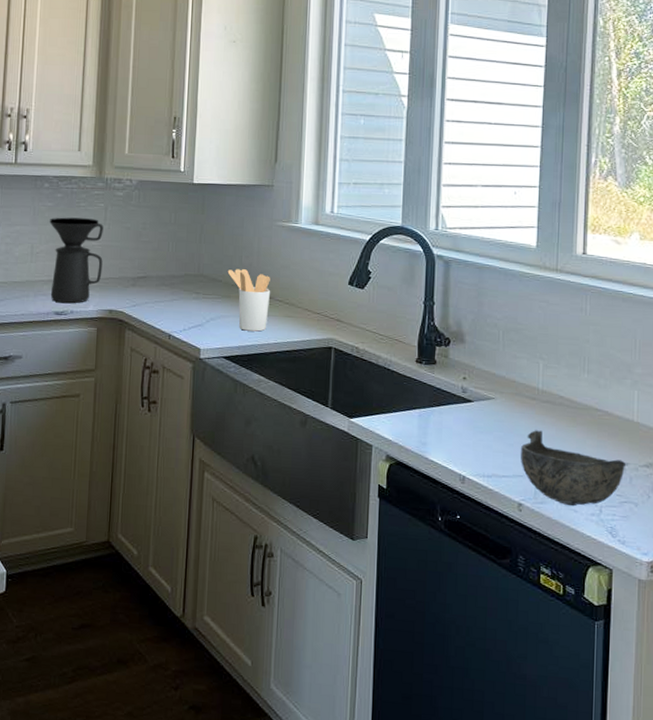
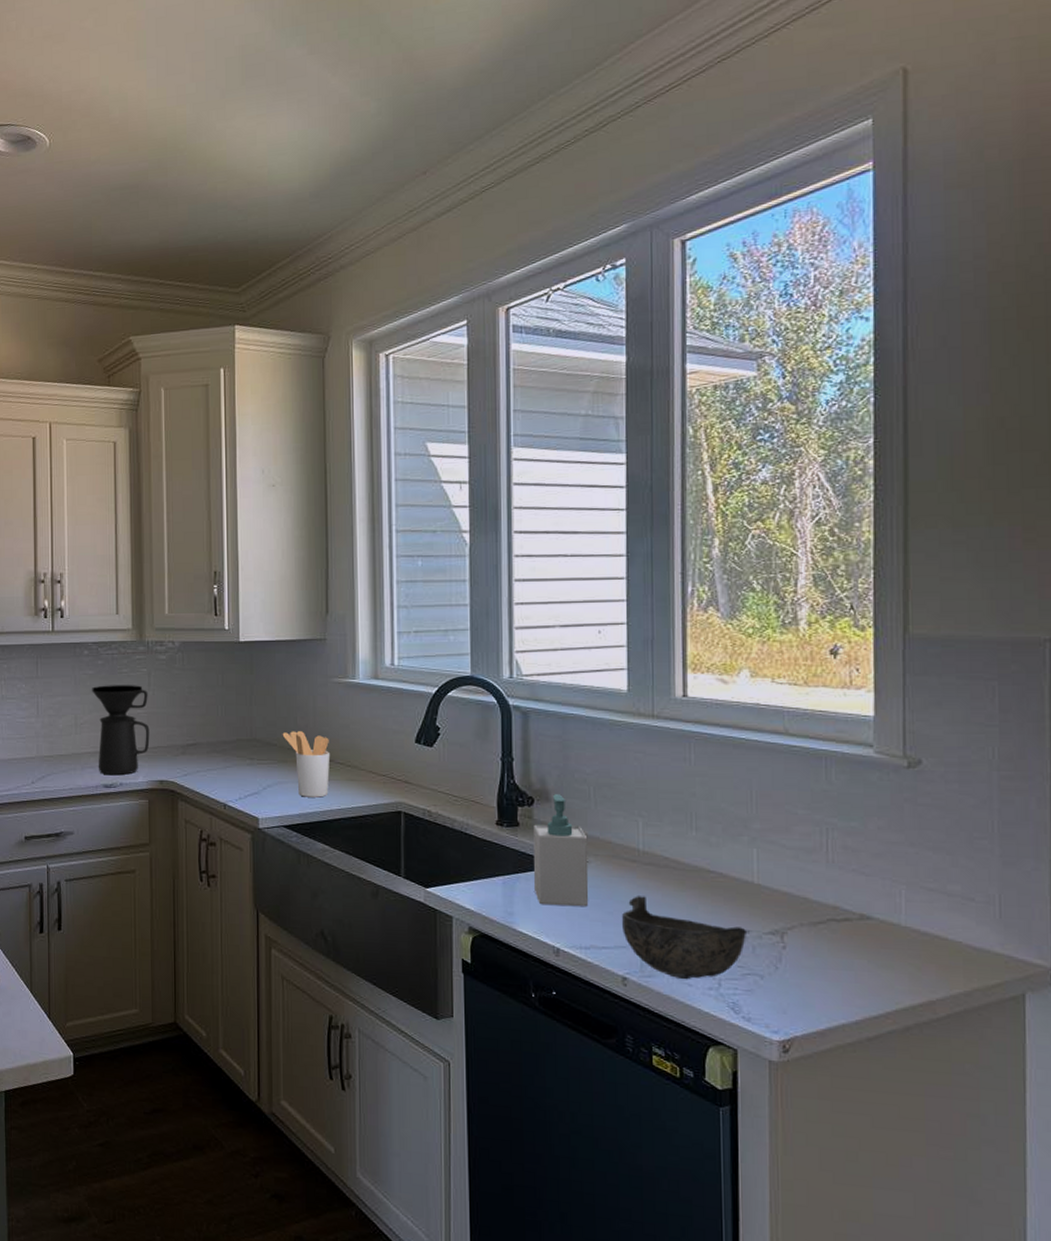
soap bottle: none [445,336,495,438] -> present [533,794,589,906]

